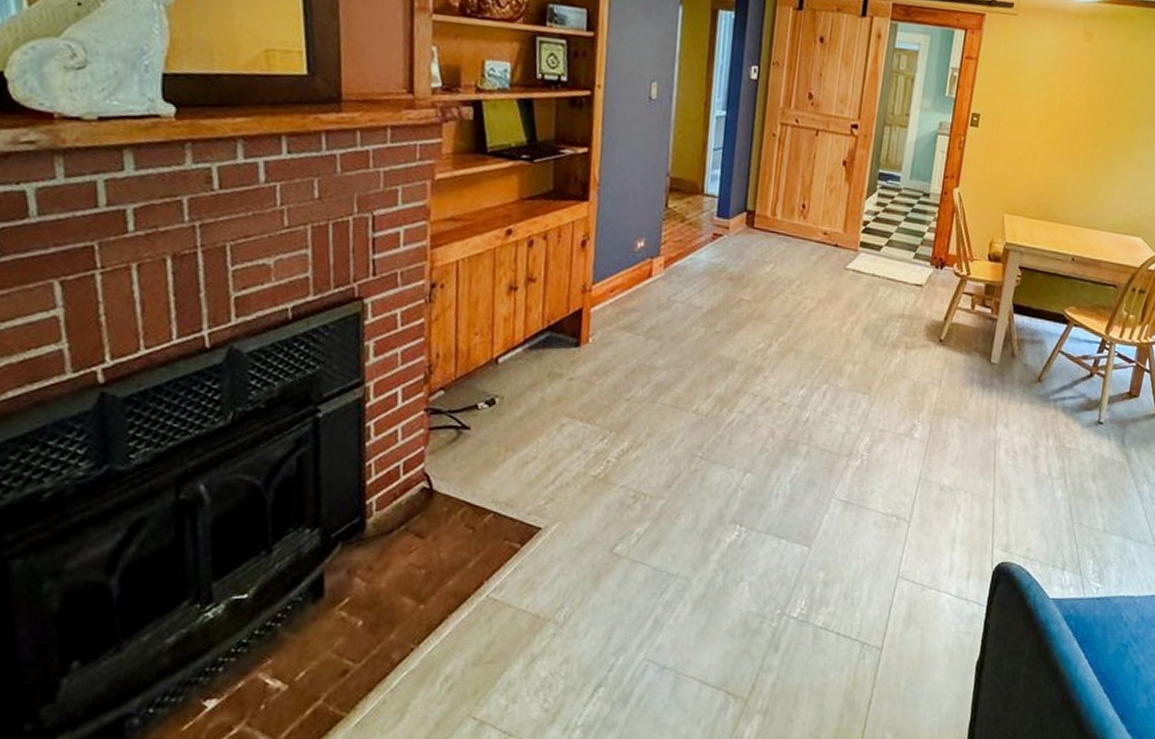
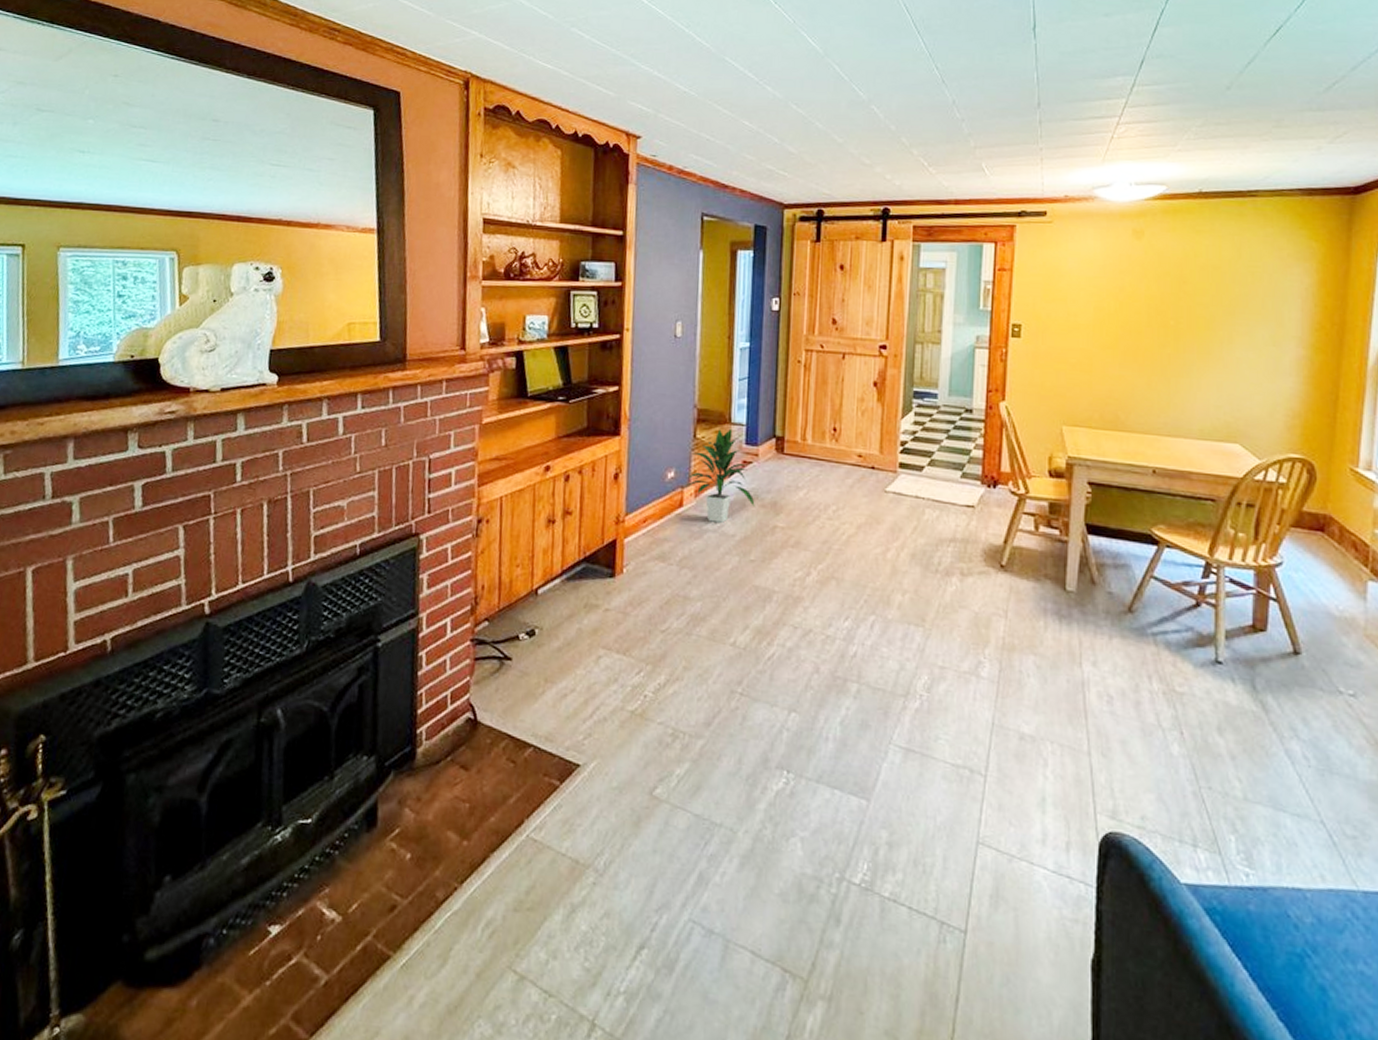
indoor plant: none [656,199,723,295] -> present [686,428,755,523]

